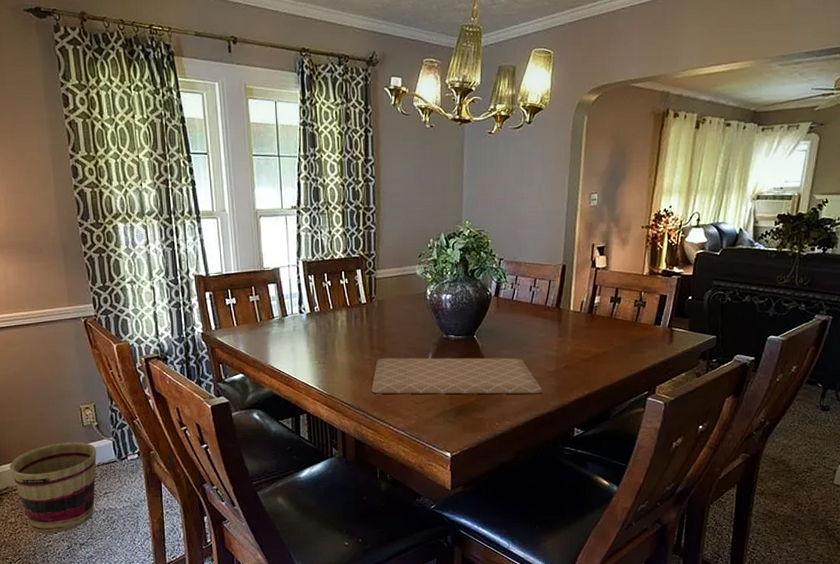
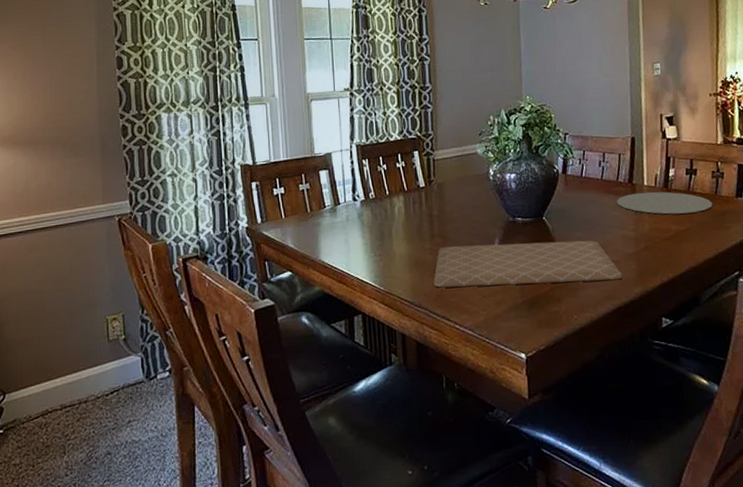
basket: present [9,442,97,534] -> none [20,360,121,478]
placemat: none [543,316,632,338] -> present [616,191,713,215]

